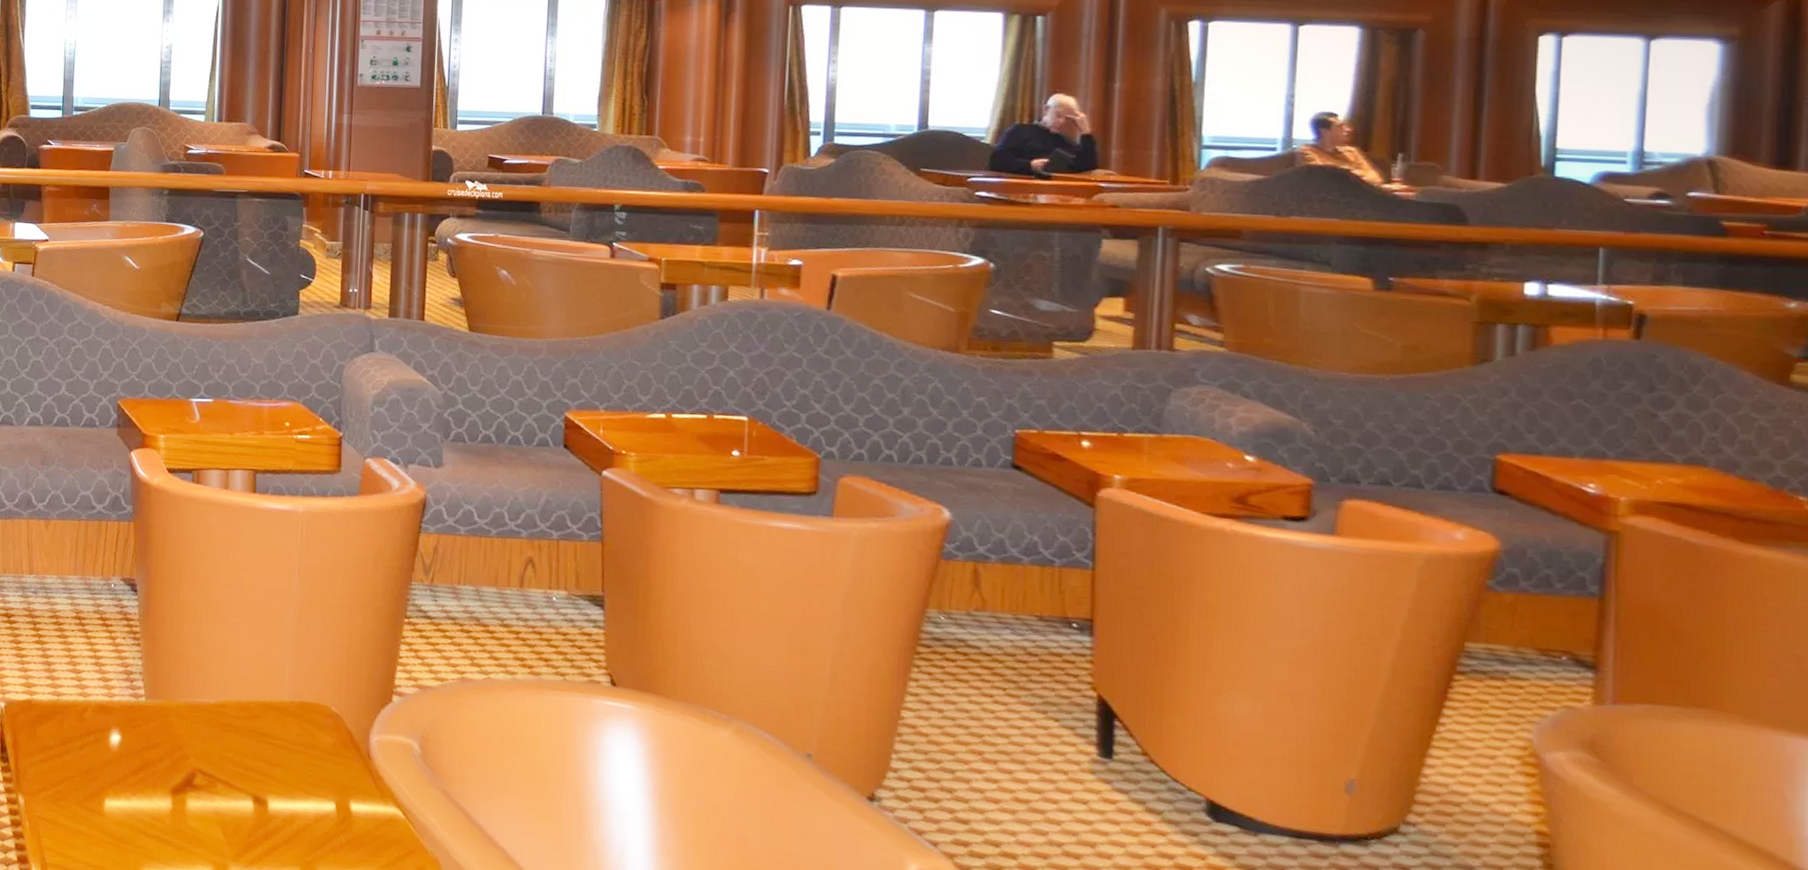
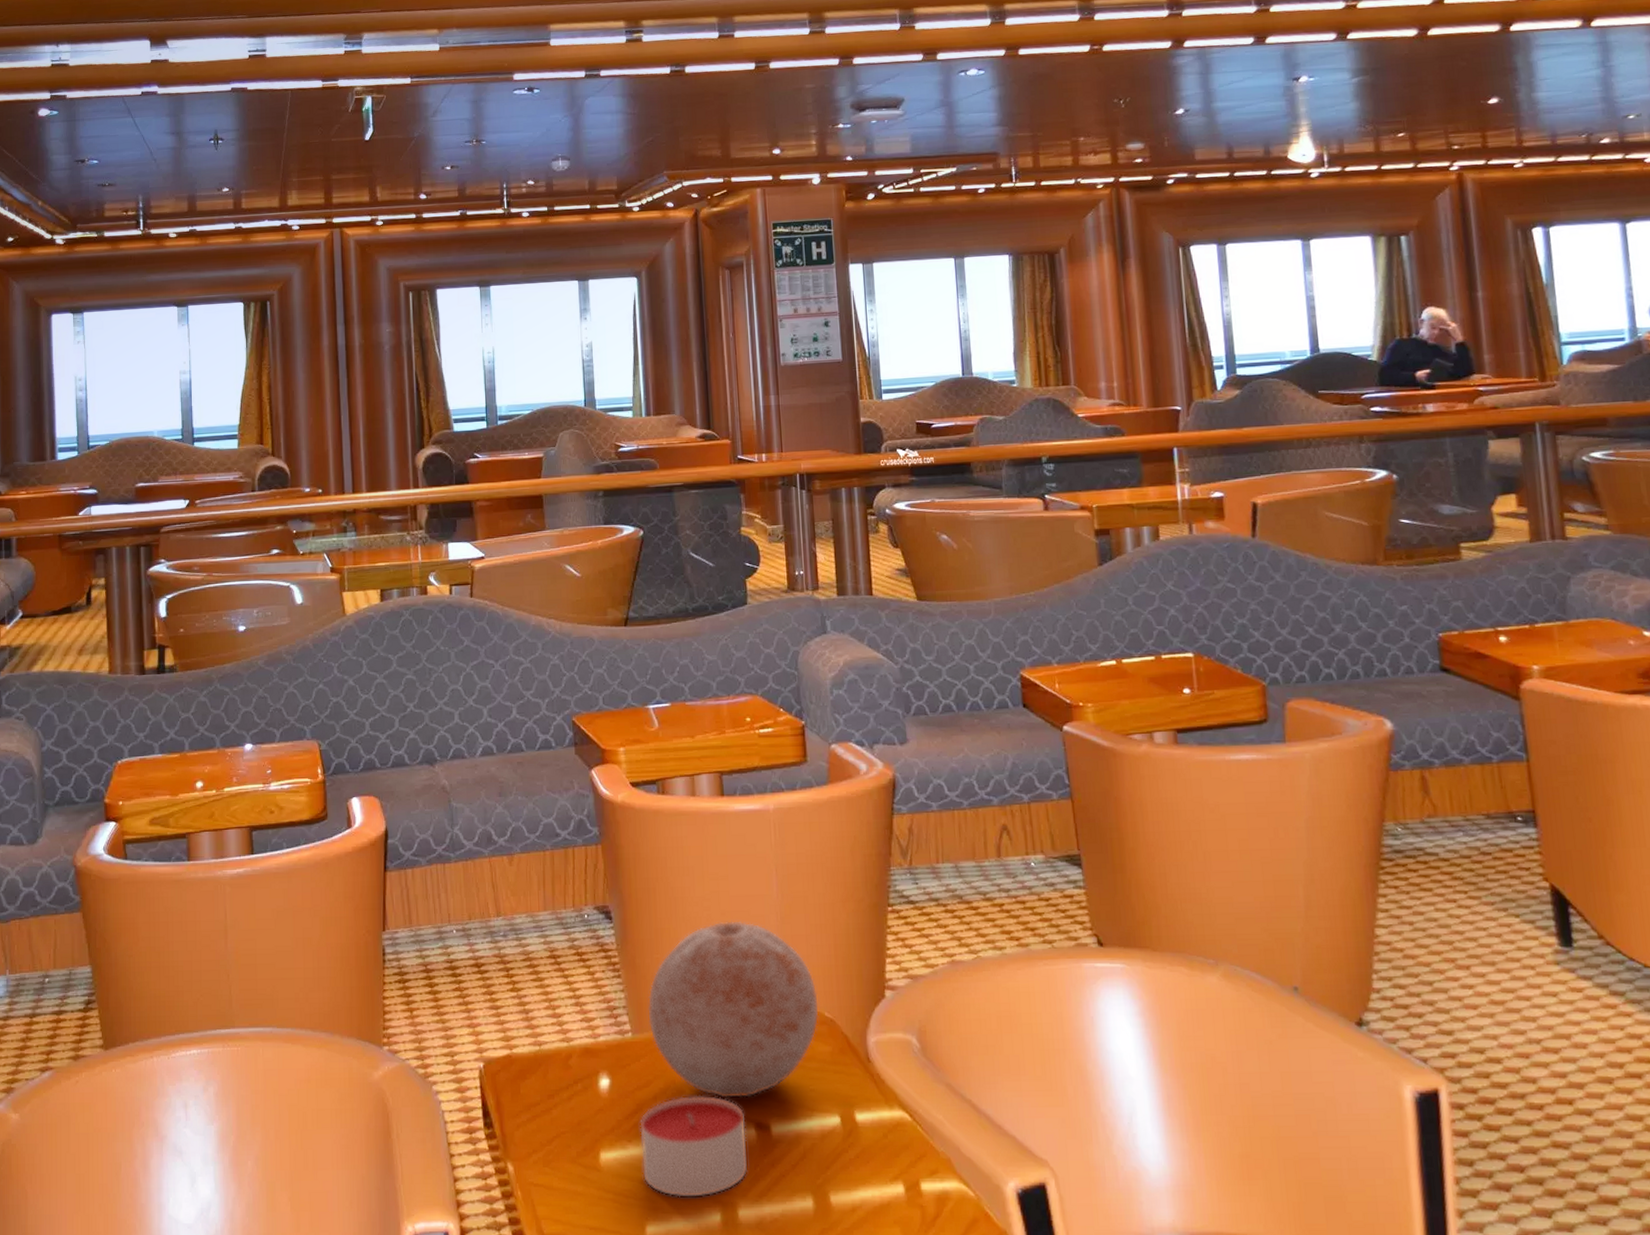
candle: none [142,761,245,855] -> present [640,1095,748,1197]
decorative ball: none [162,608,327,773] -> present [647,921,819,1099]

